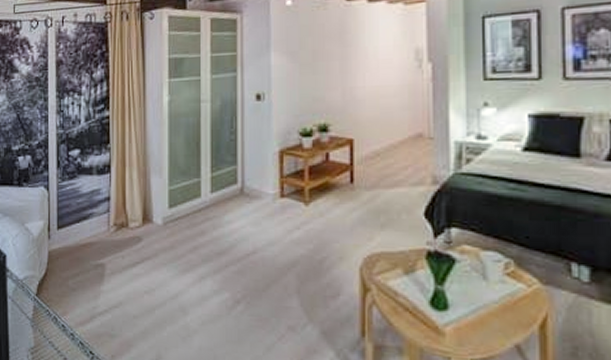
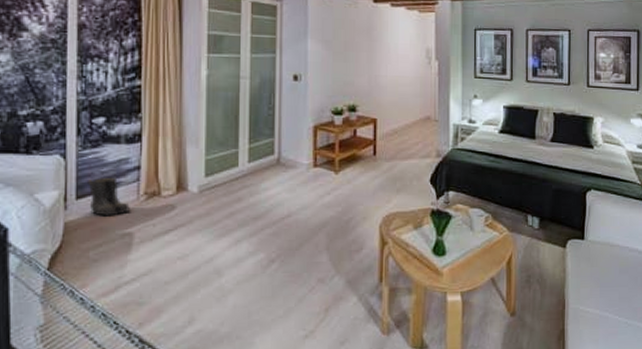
boots: none [66,209,103,247] -> present [88,178,131,216]

